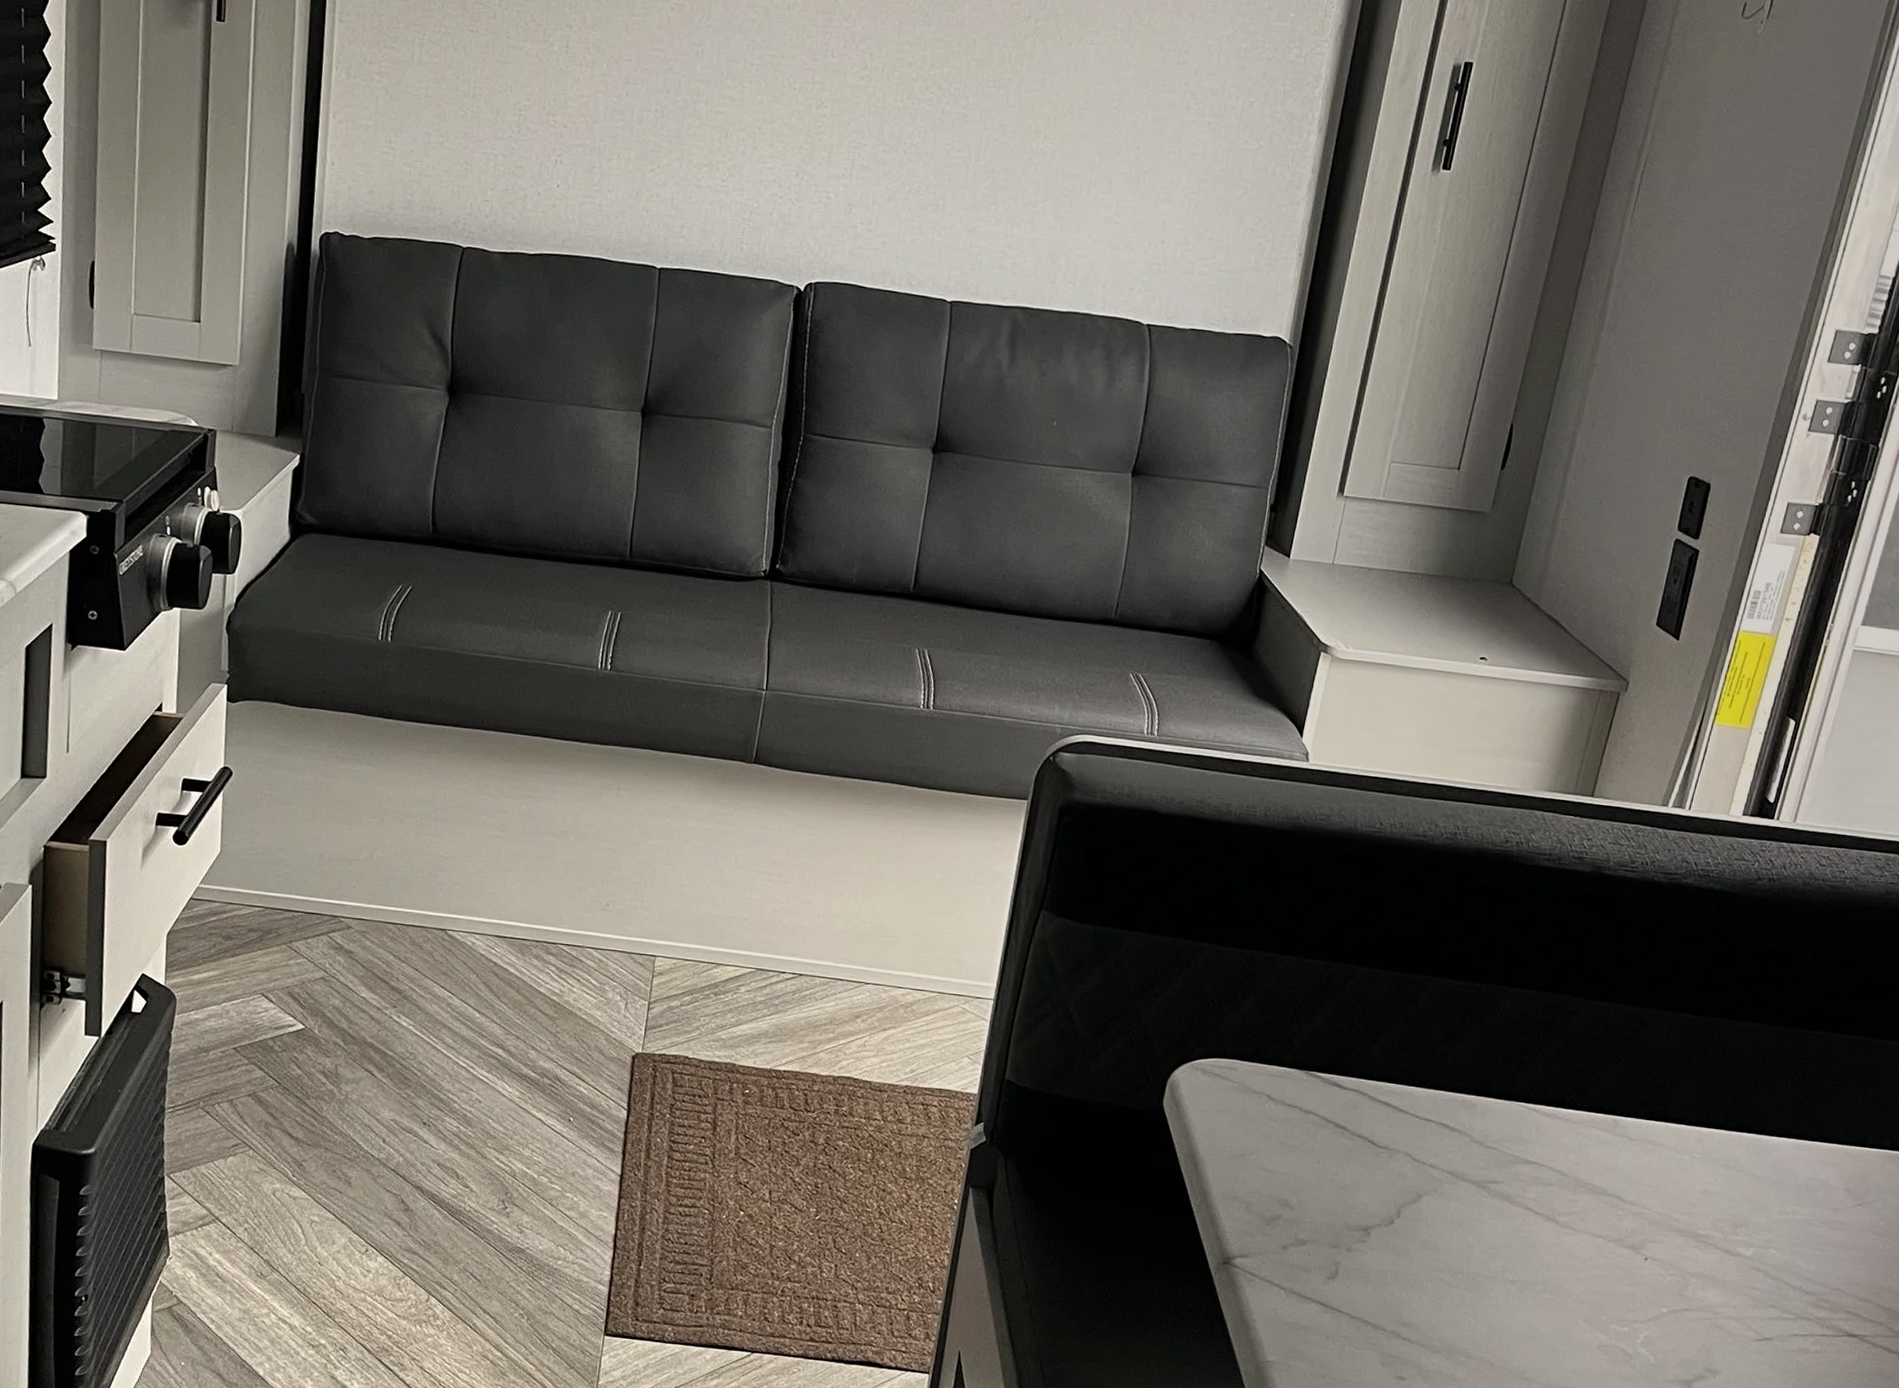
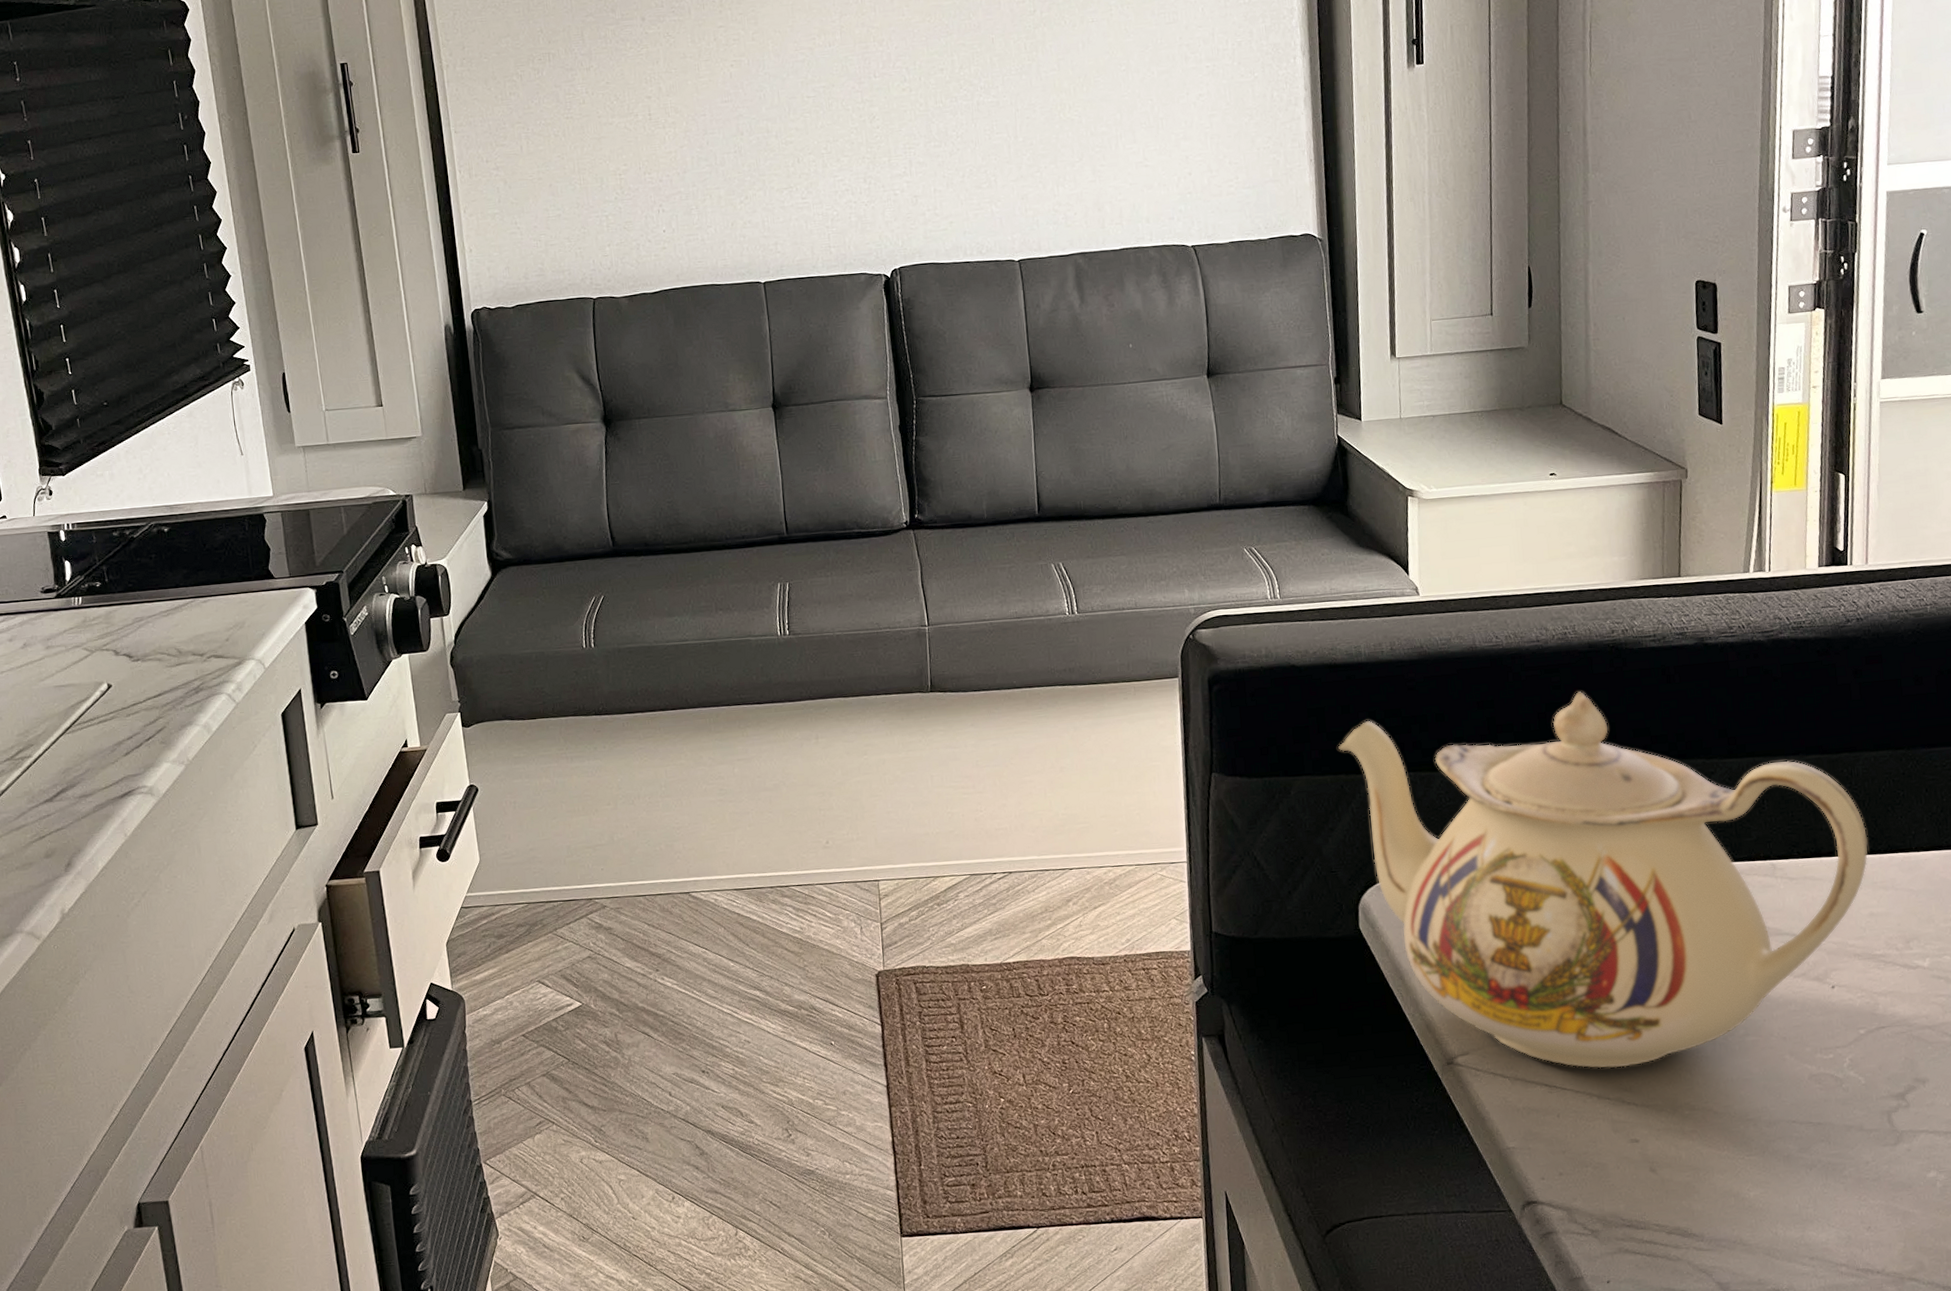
teapot: none [1184,885,1723,1302] -> present [1338,692,1868,1069]

